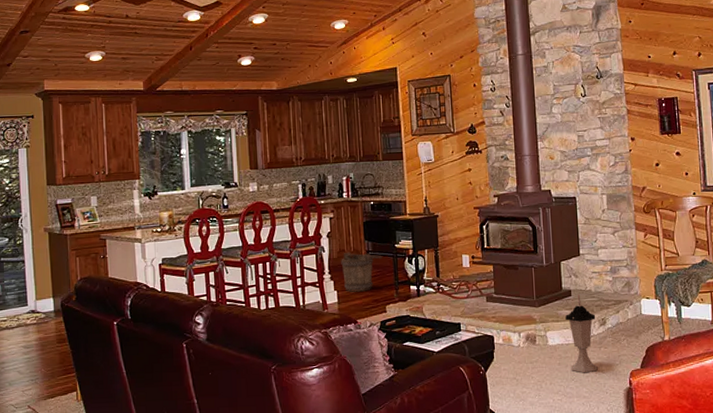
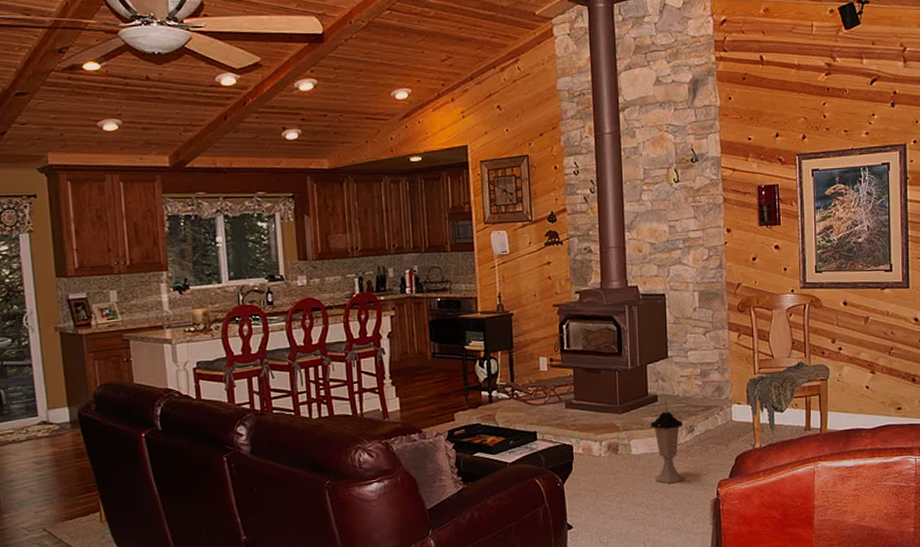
bucket: present [341,252,382,292] -> none [403,354,450,399]

